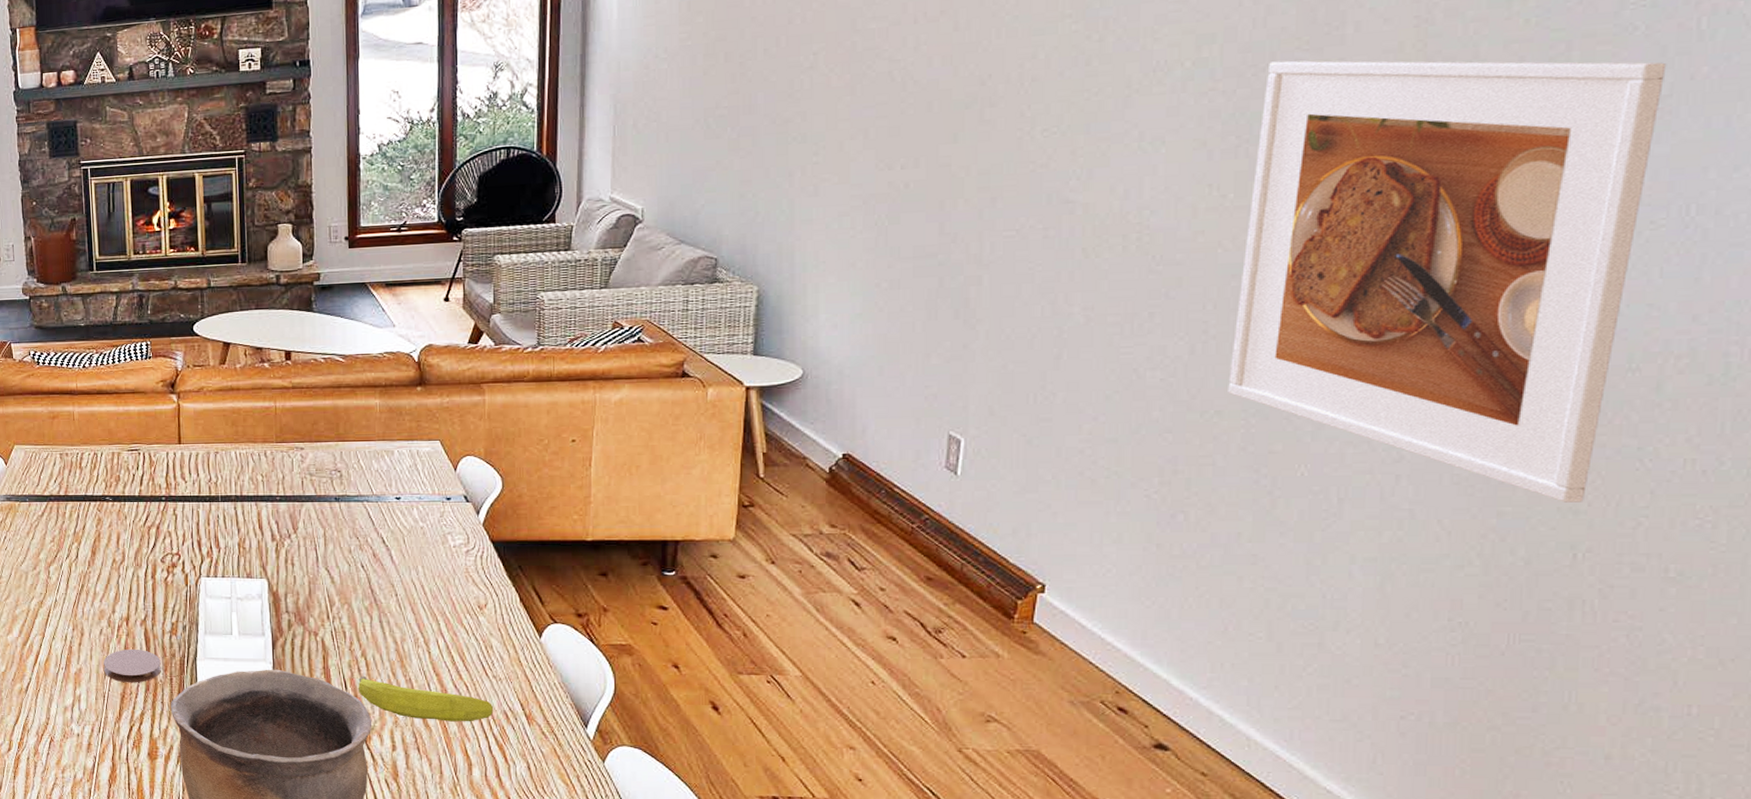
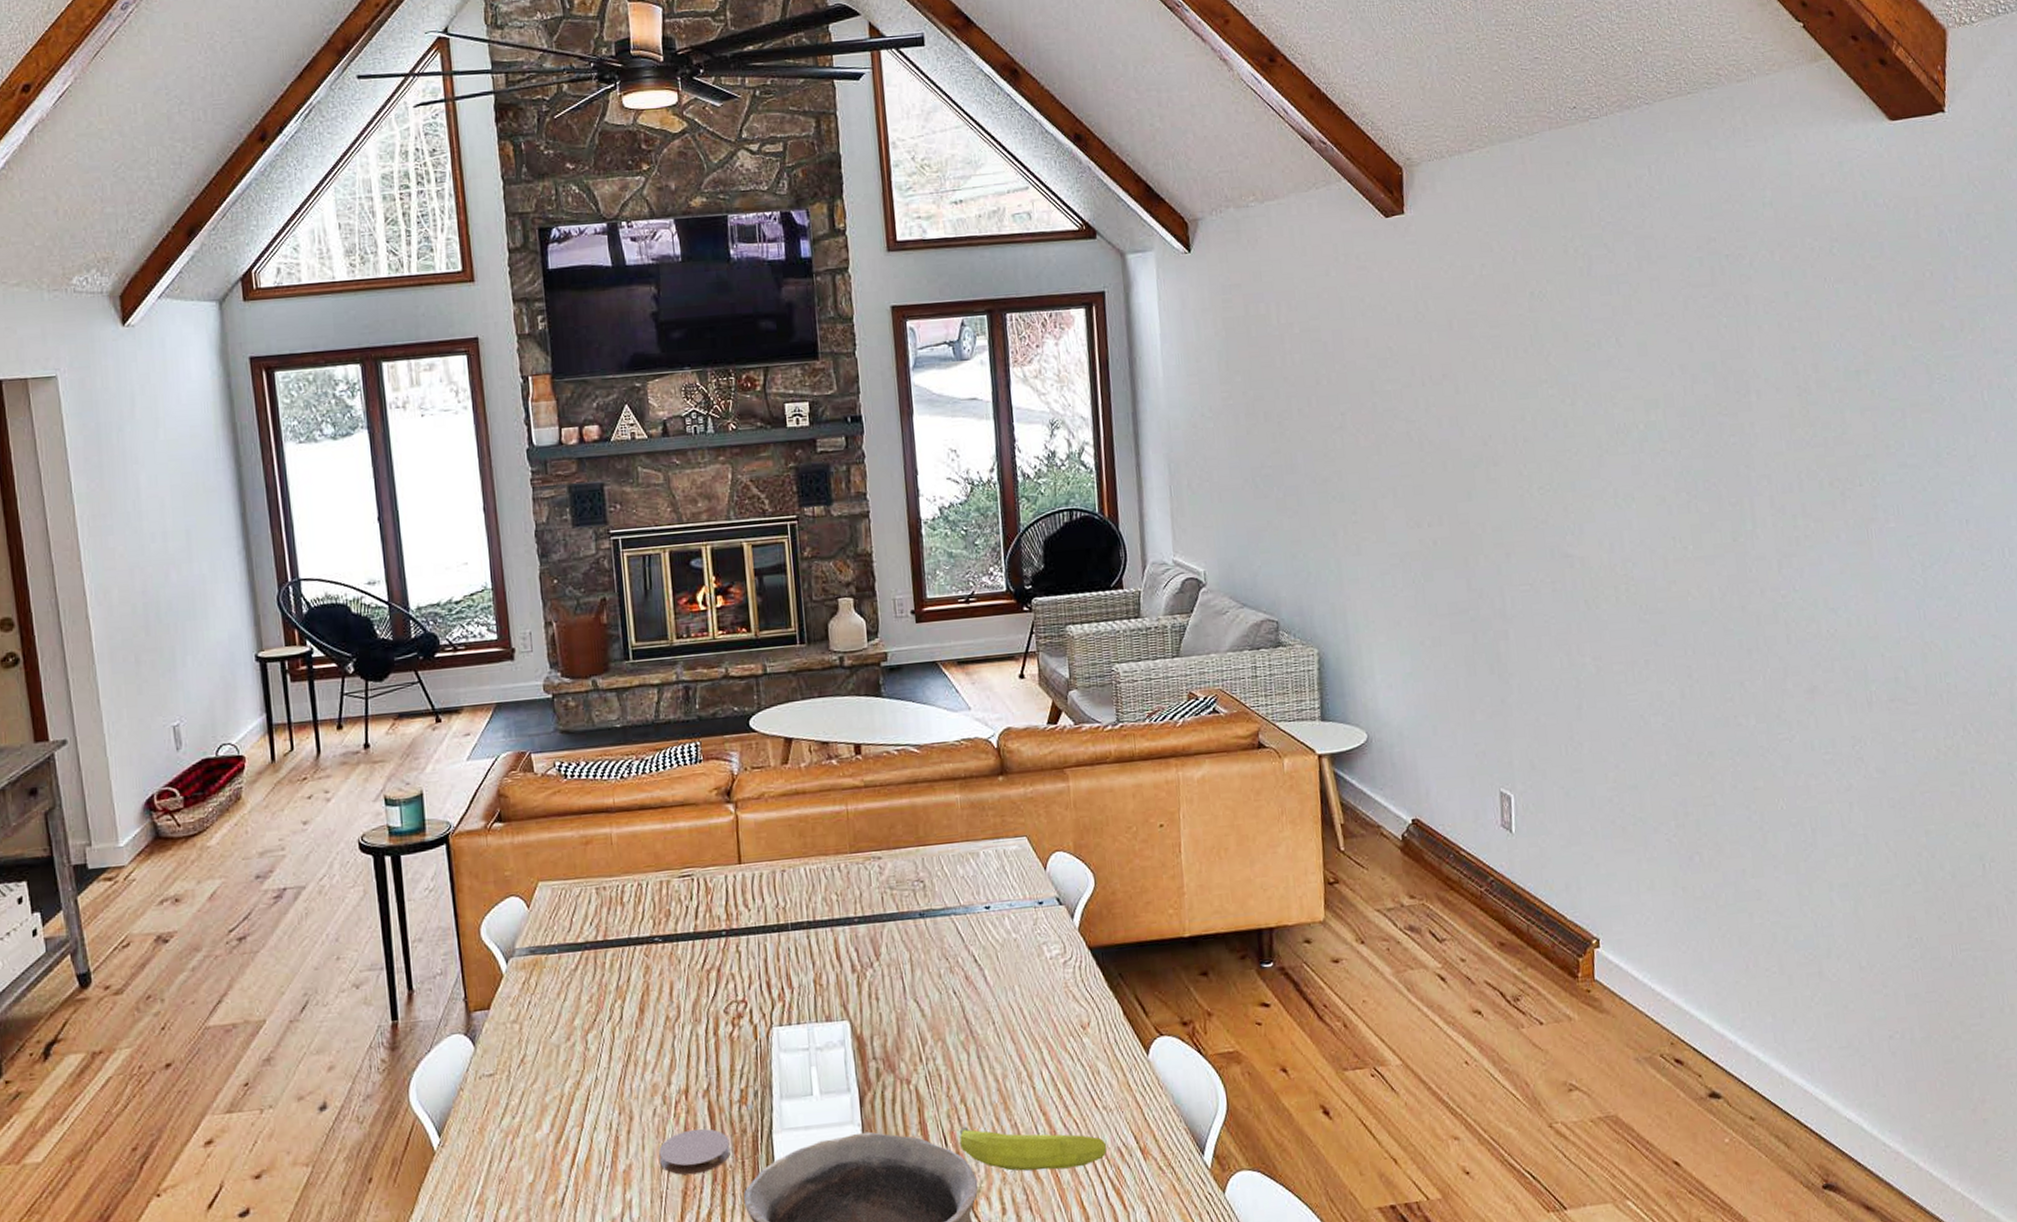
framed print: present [1228,60,1667,503] -> none [1700,424,1981,818]

